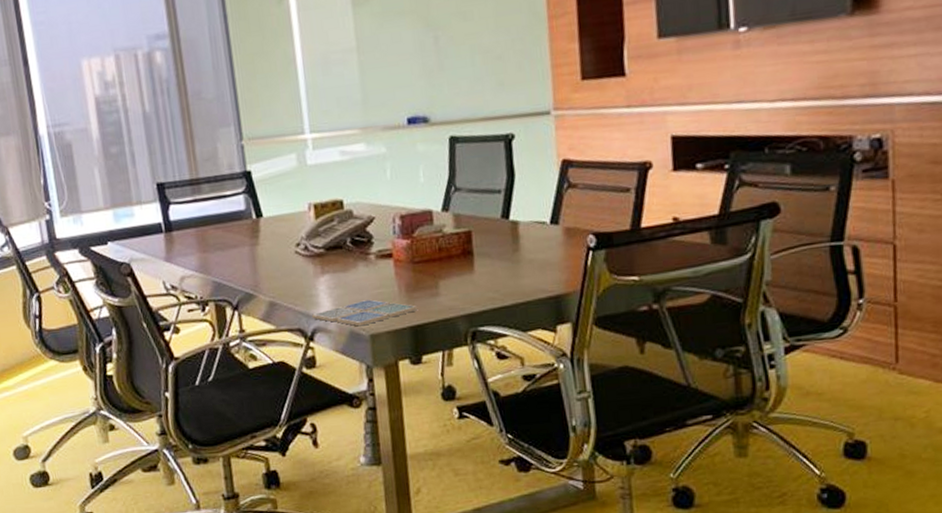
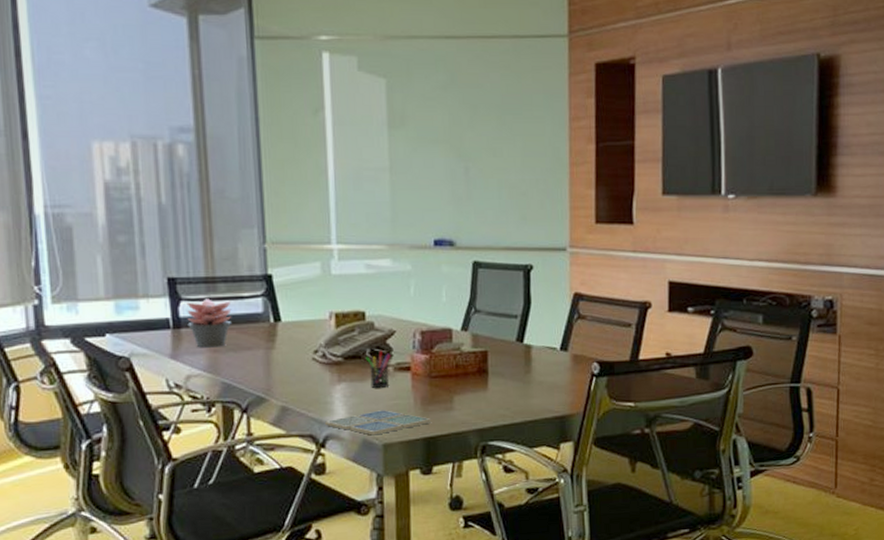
succulent plant: none [175,200,217,249] -> present [186,298,232,348]
pen holder: none [346,237,373,278] -> present [365,349,391,389]

